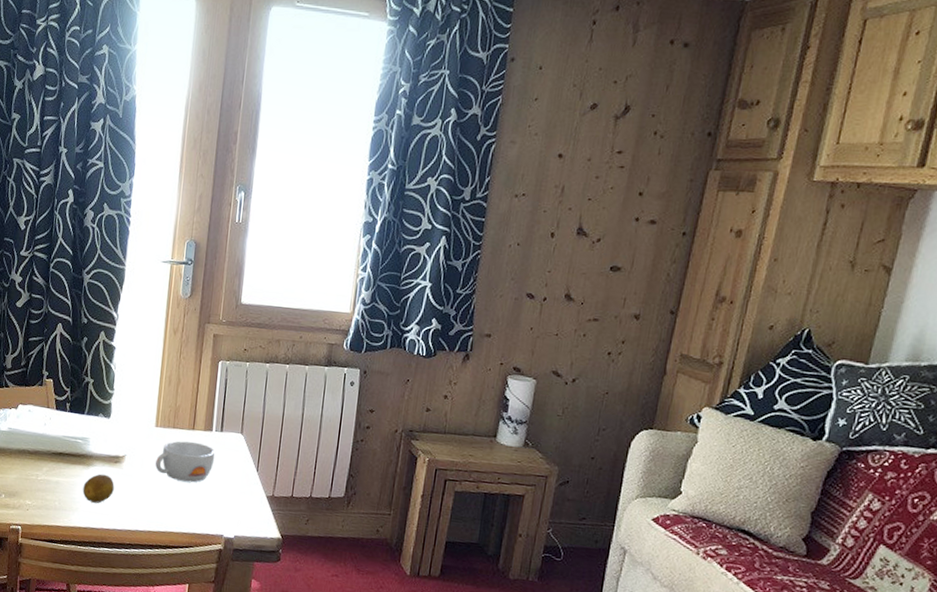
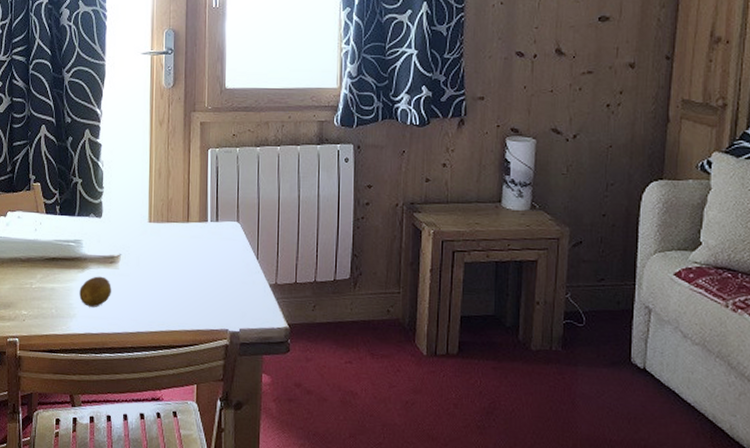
bowl: present [155,441,215,483] -> none [152,235,213,277]

